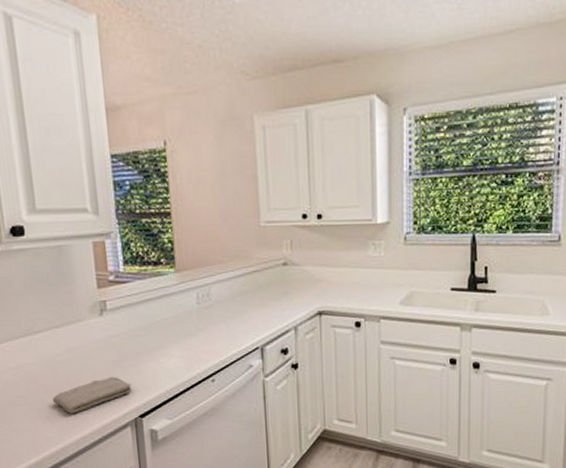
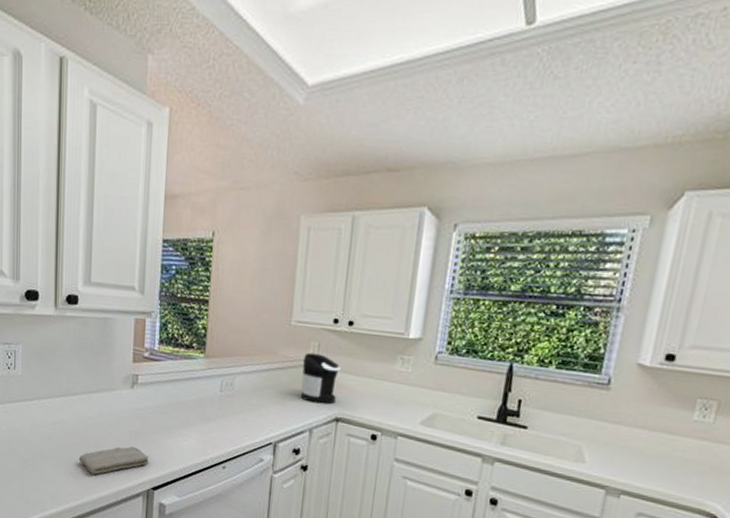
coffee maker: none [278,251,316,301] -> present [300,352,341,405]

